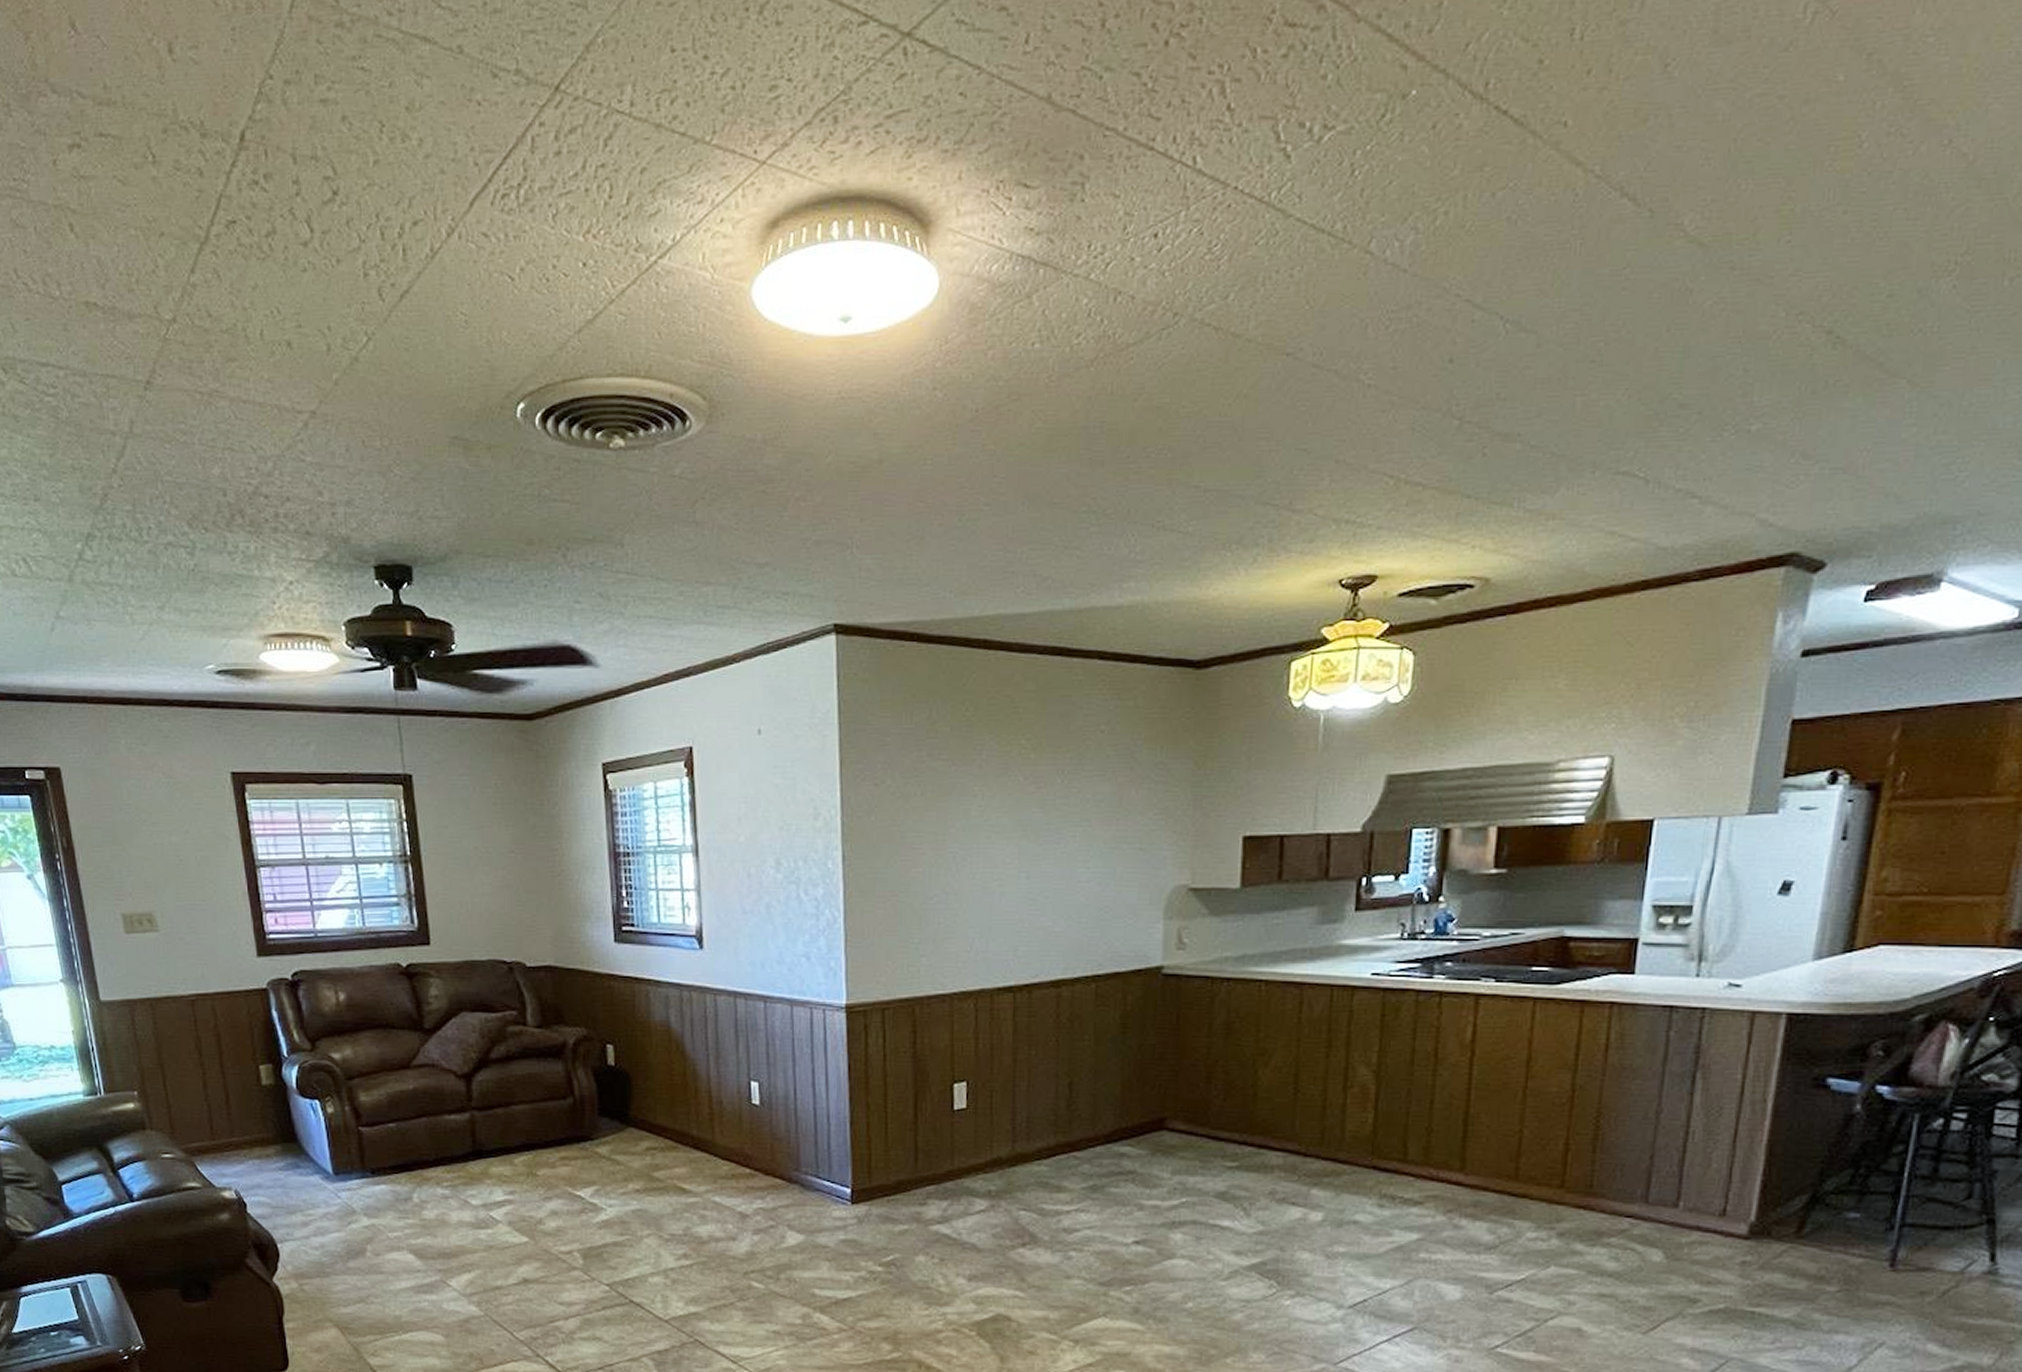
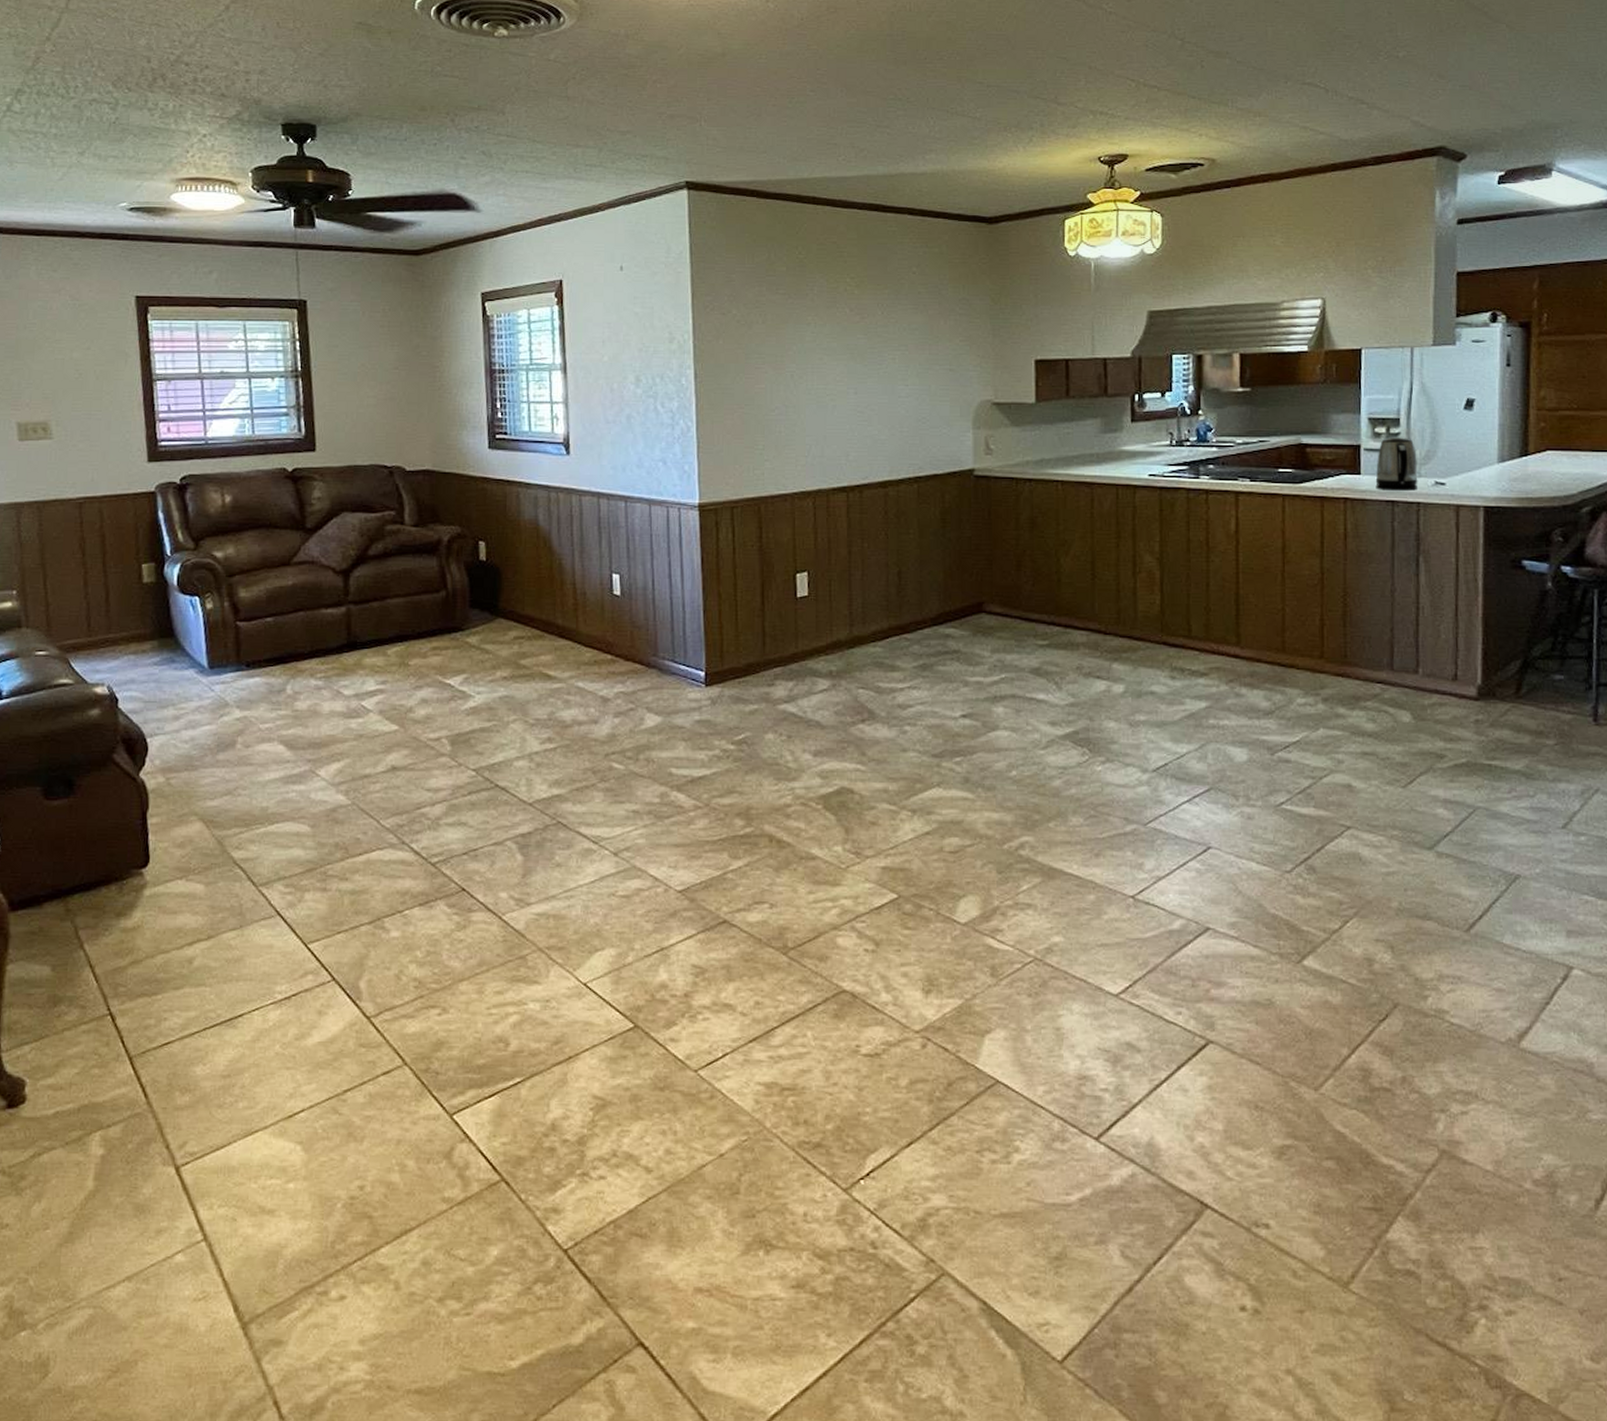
kettle: none [1652,929,1709,995] -> present [1375,438,1418,492]

